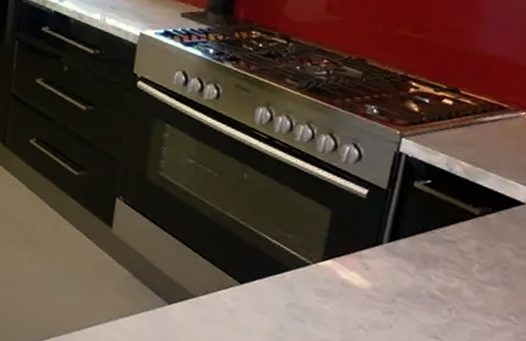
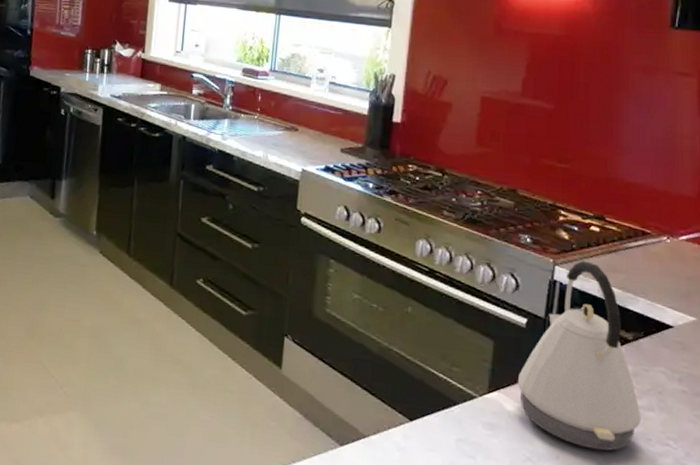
kettle: none [353,133,483,323] -> present [517,260,641,451]

